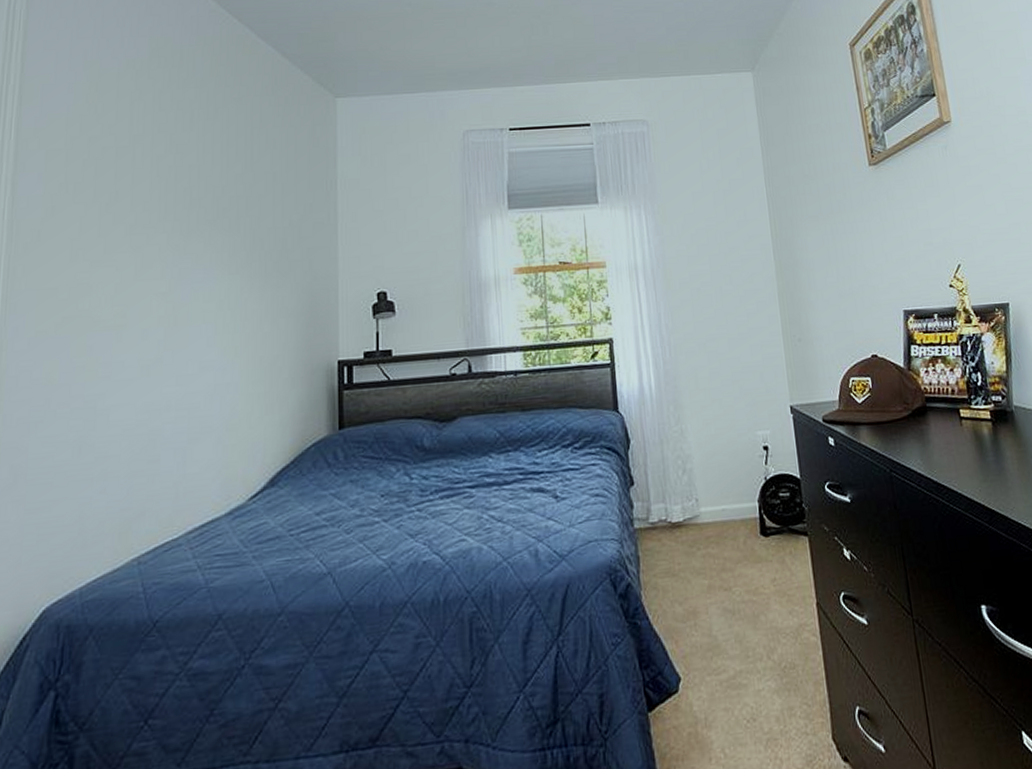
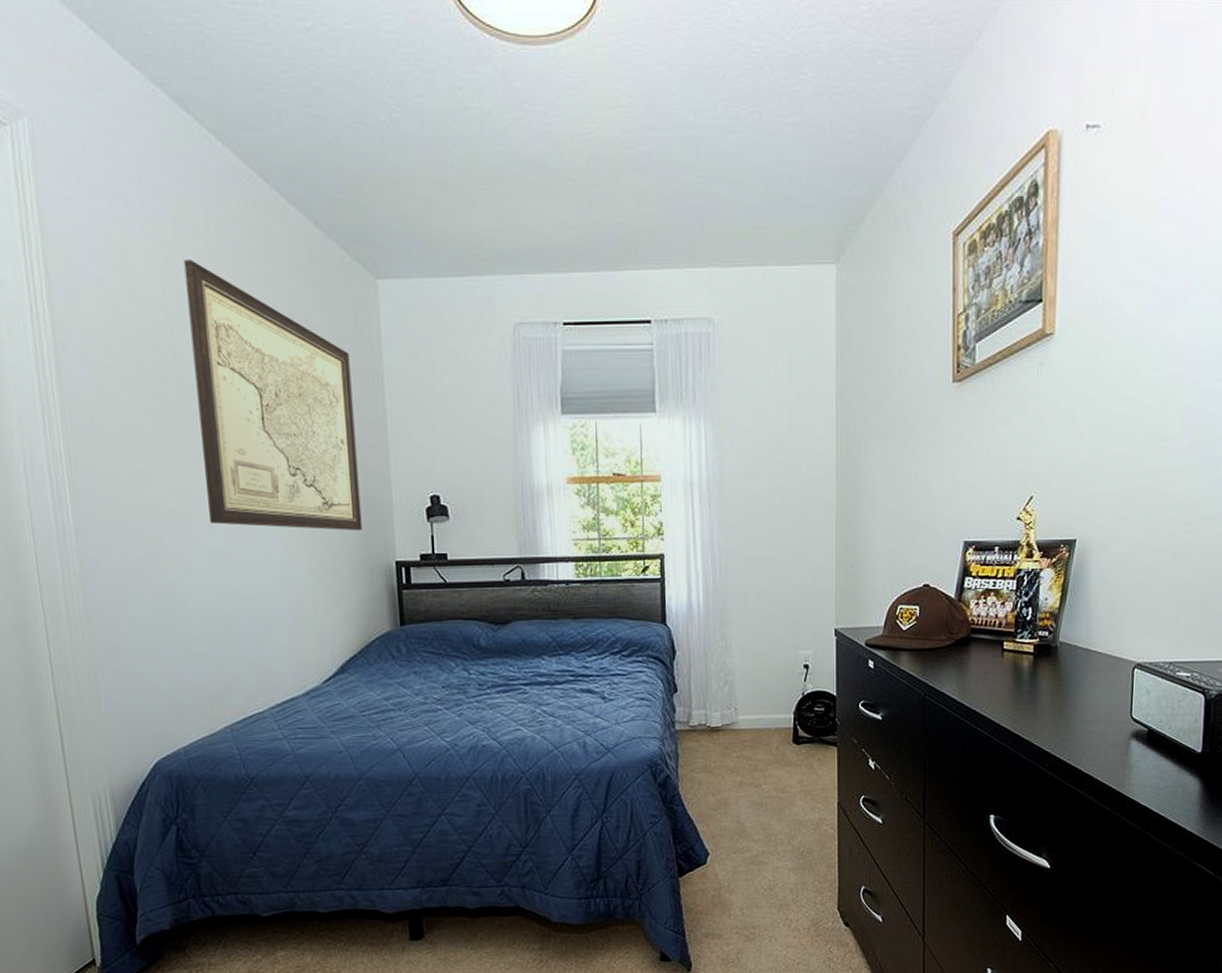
wall art: none [147,87,306,333] -> present [183,259,363,531]

